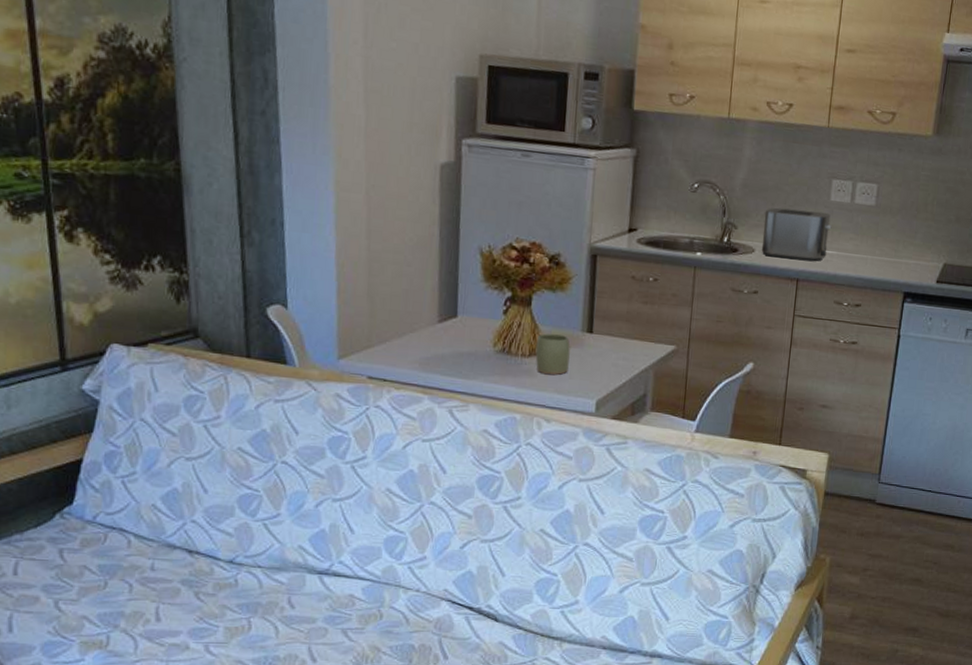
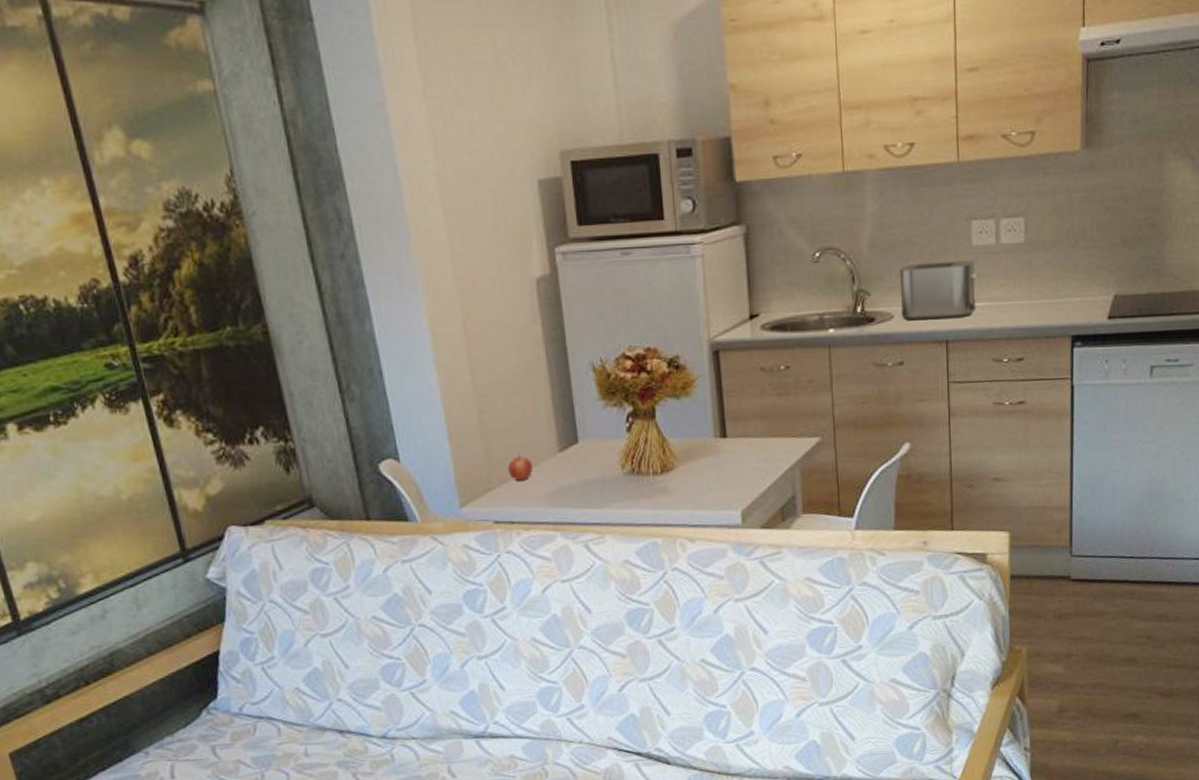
fruit: none [387,320,412,343] -> present [507,455,533,481]
mug: present [535,333,570,375] -> none [667,444,706,490]

